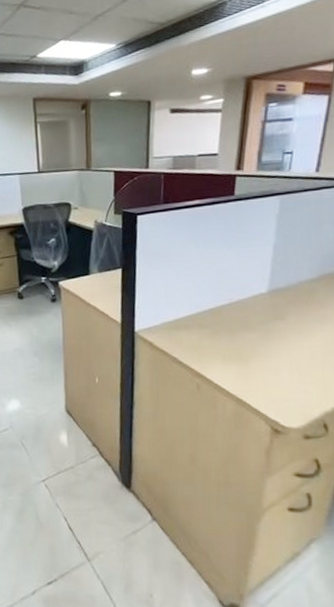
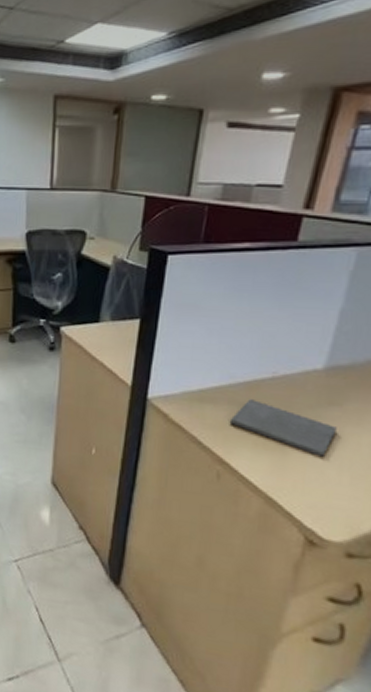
notepad: none [201,323,283,362] -> present [229,399,337,458]

